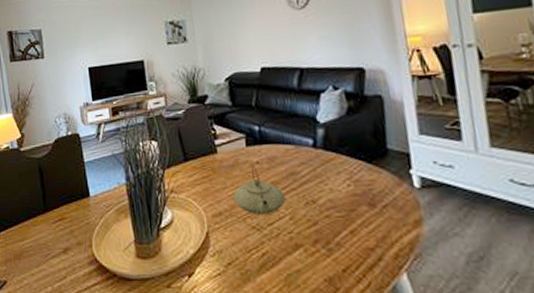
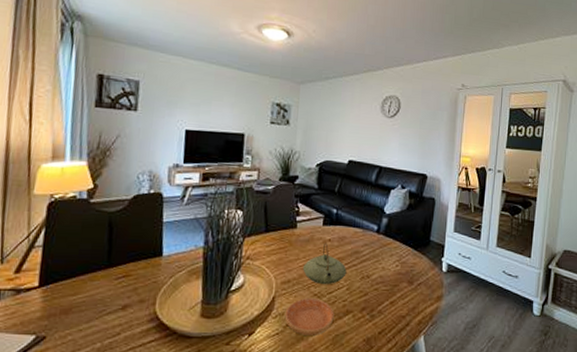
saucer: none [223,232,282,275] -> present [284,298,335,335]

